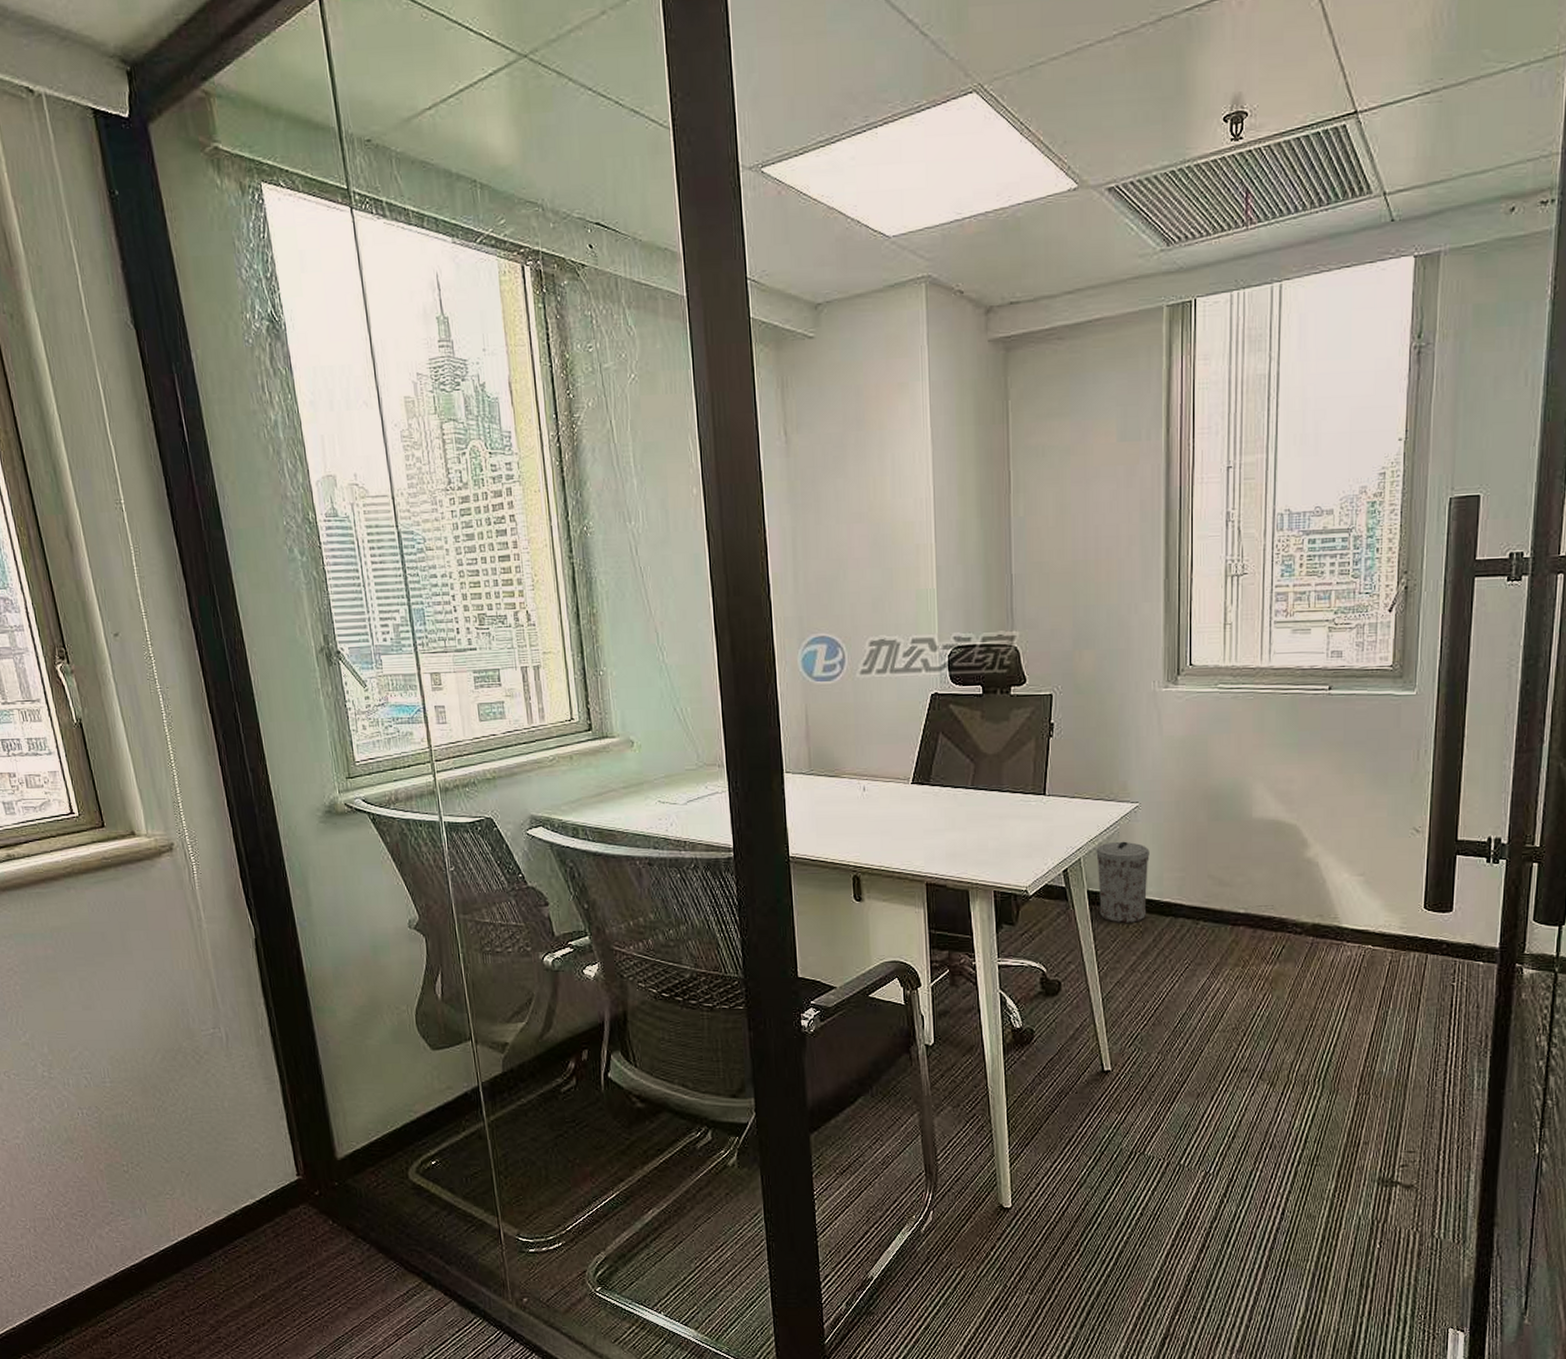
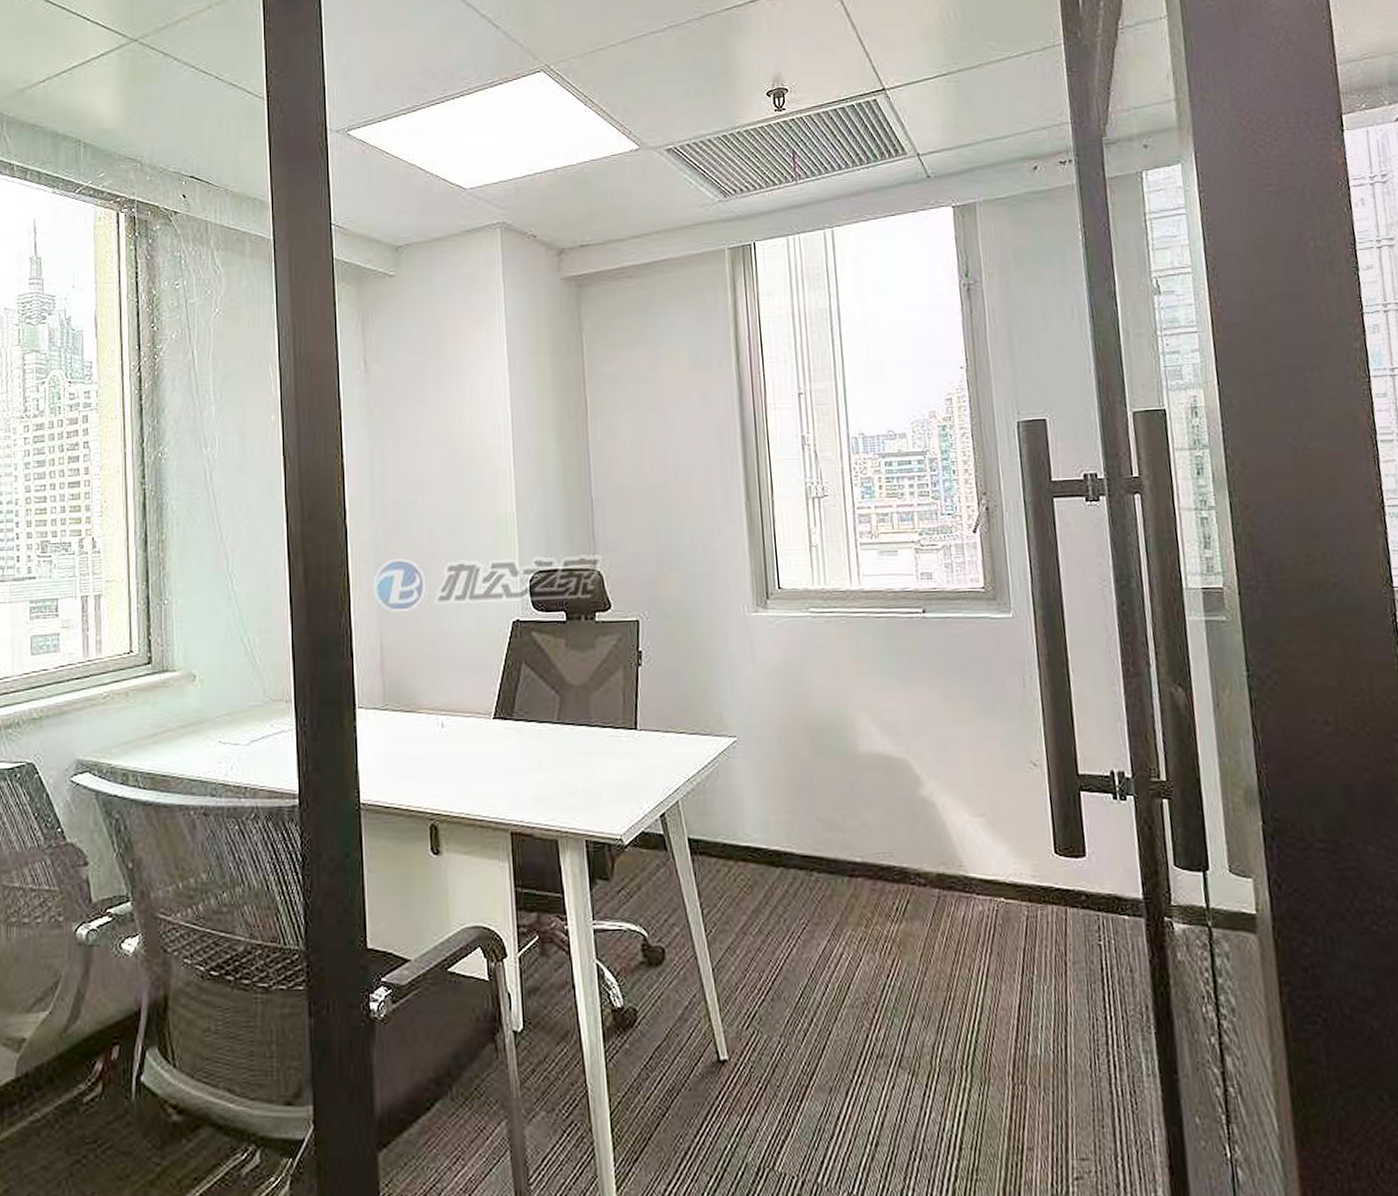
trash can: present [1096,841,1150,923] -> none [694,780,754,876]

